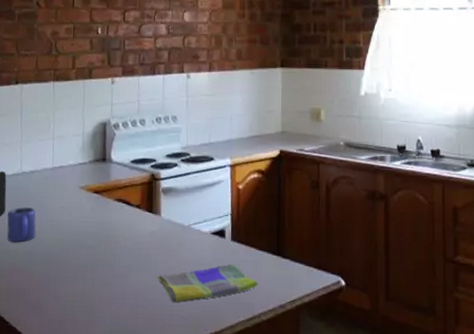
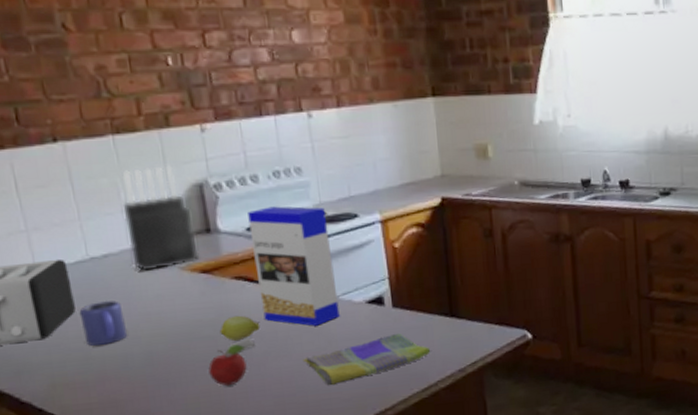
knife block: none [49,107,96,188] -> present [122,165,200,272]
fruit: none [86,250,123,291] -> present [208,336,255,387]
fruit: none [99,231,129,252] -> present [219,315,260,341]
cereal box: none [132,145,190,248] -> present [248,206,340,326]

